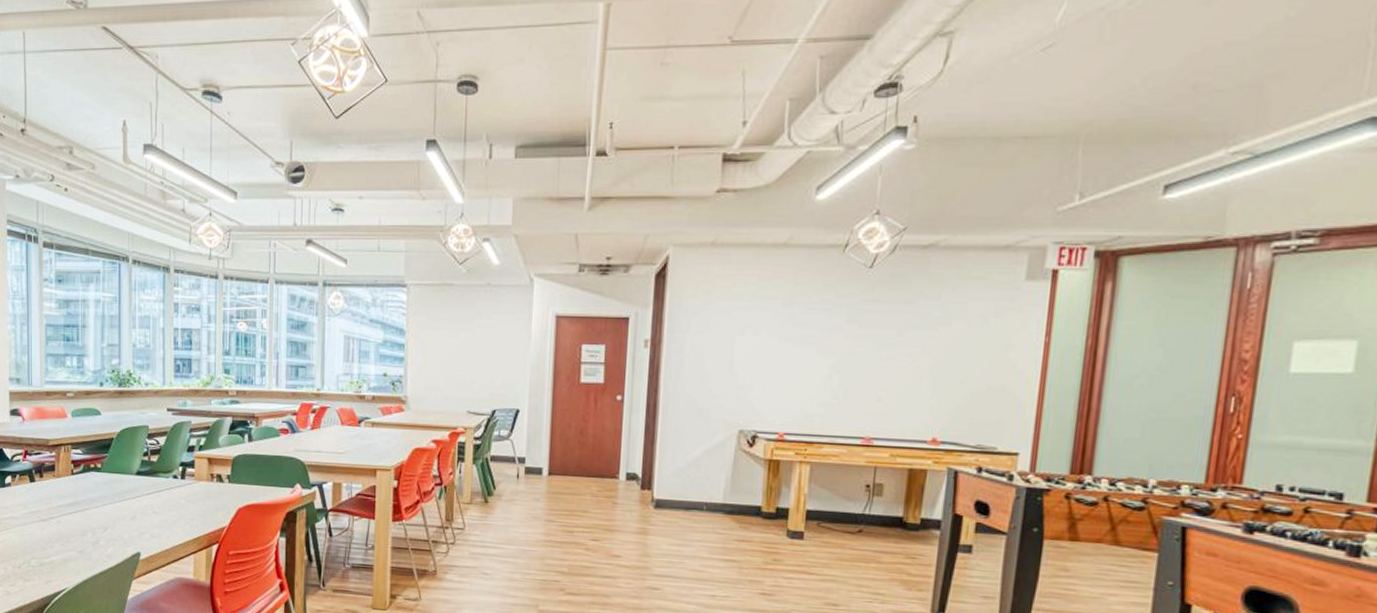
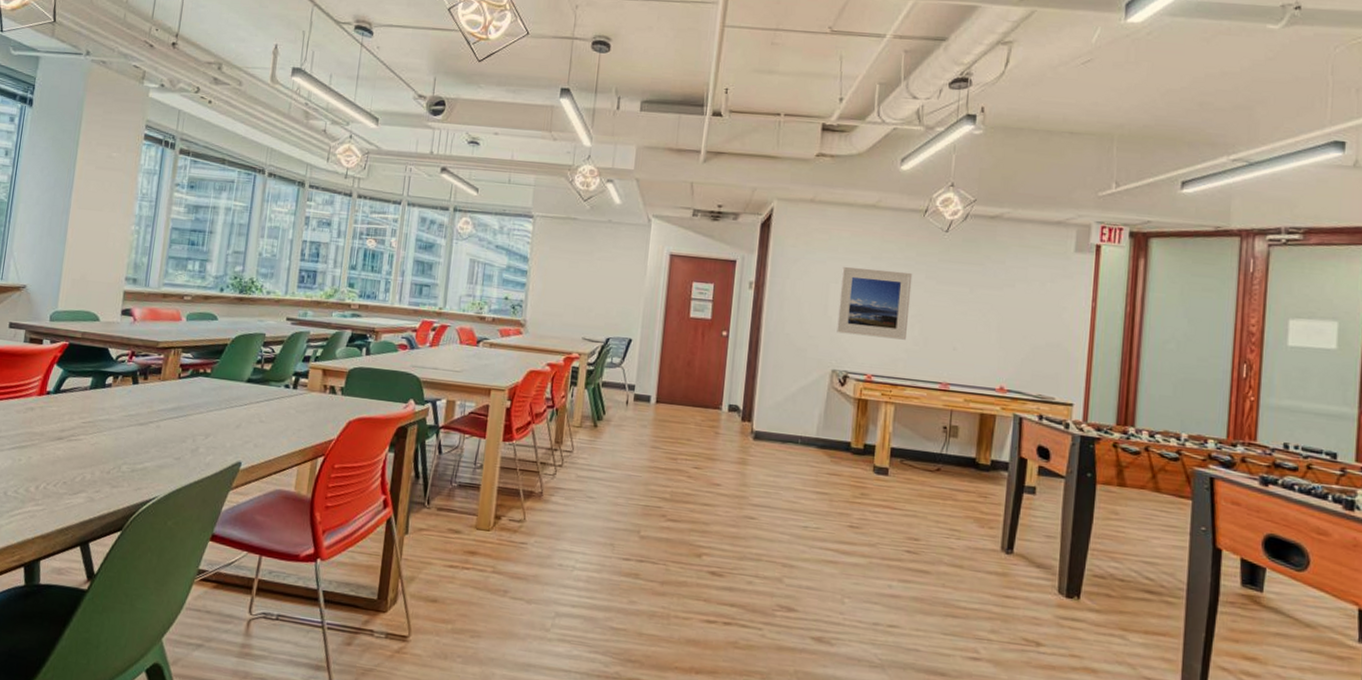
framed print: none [743,315,831,393] -> present [836,266,913,340]

